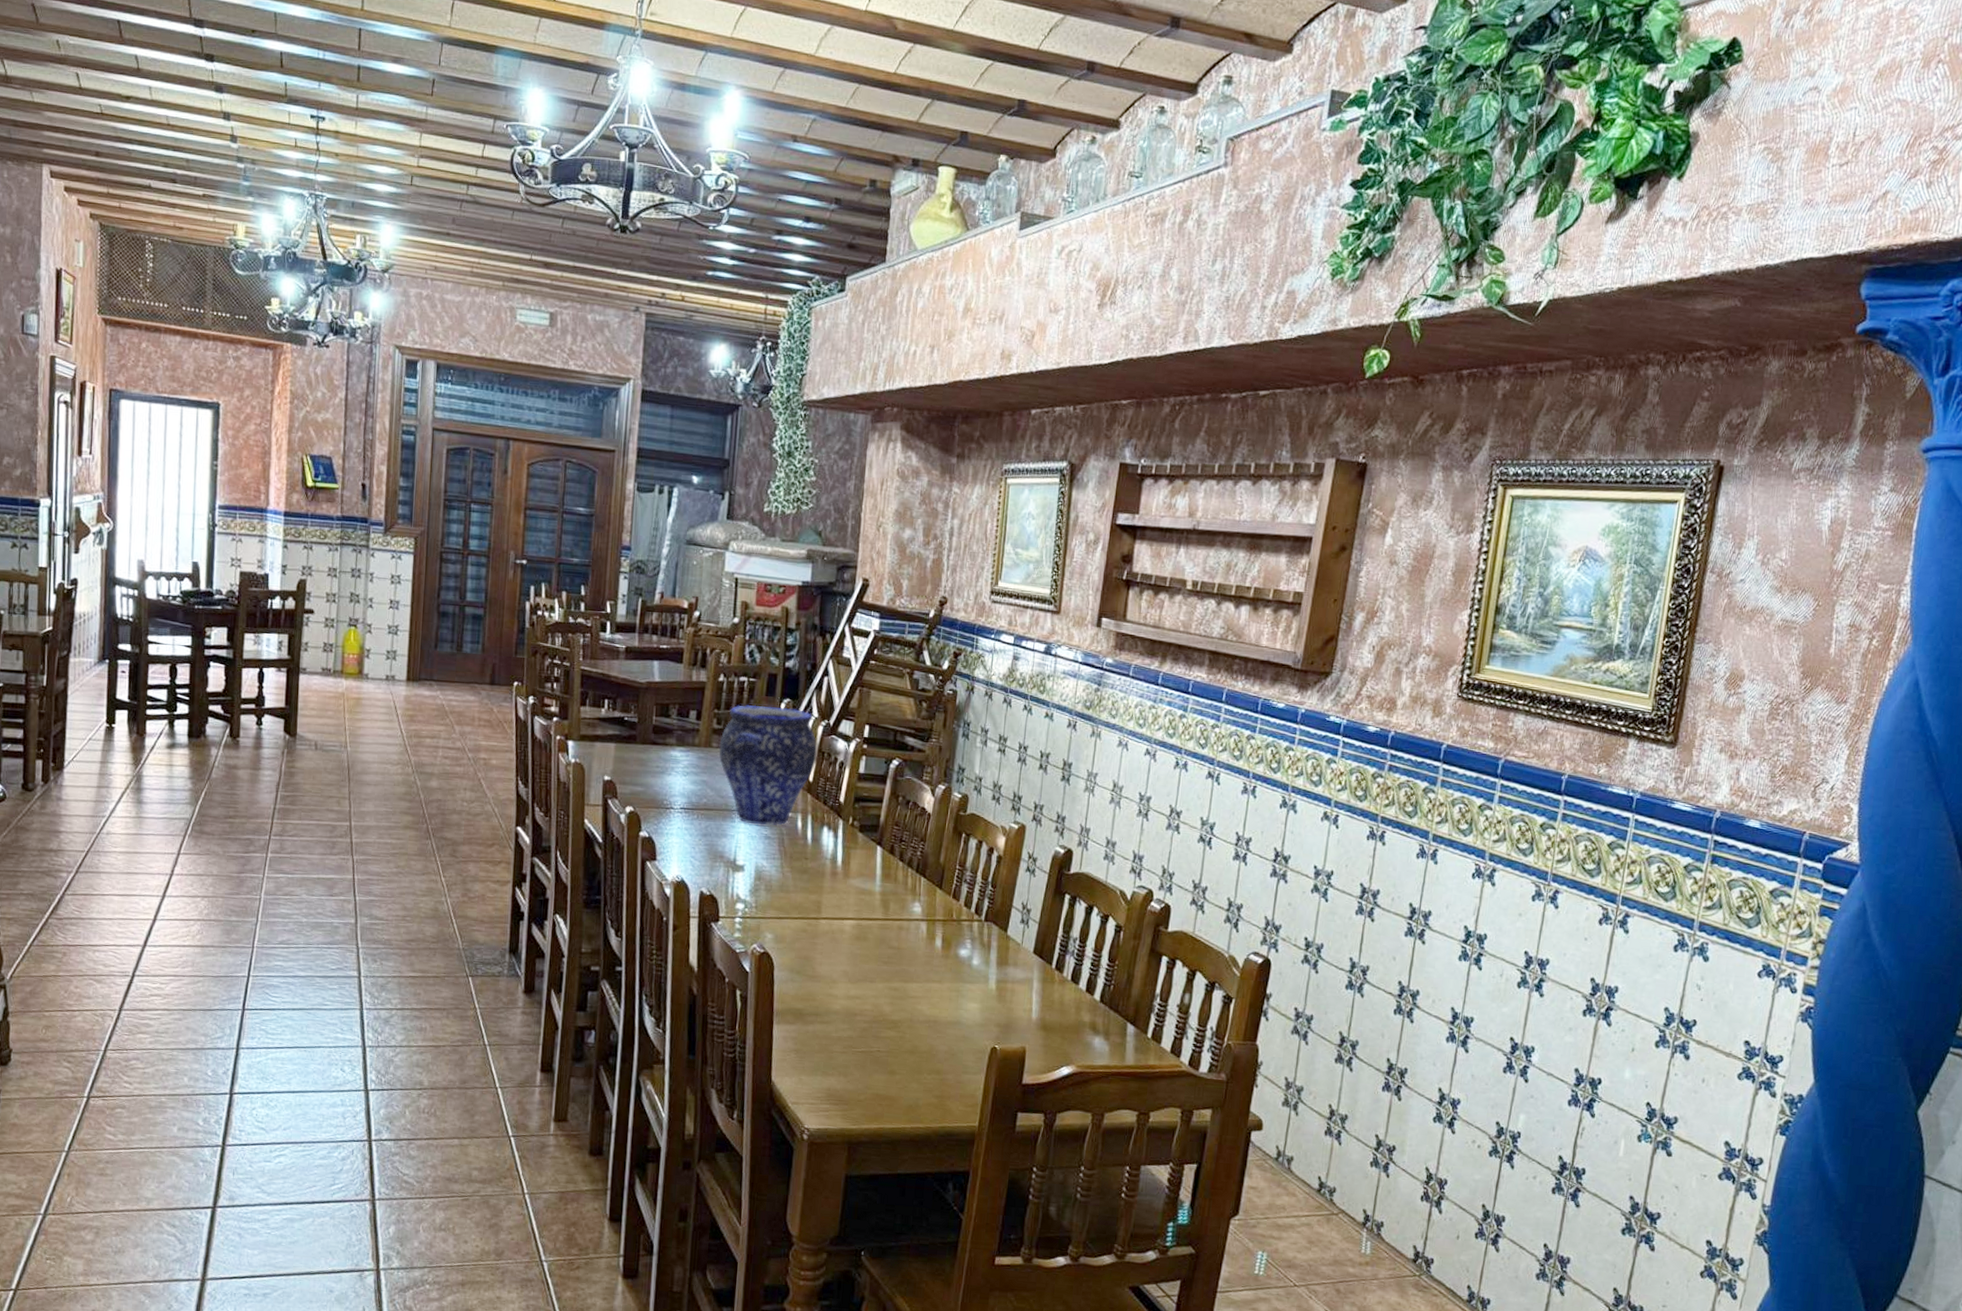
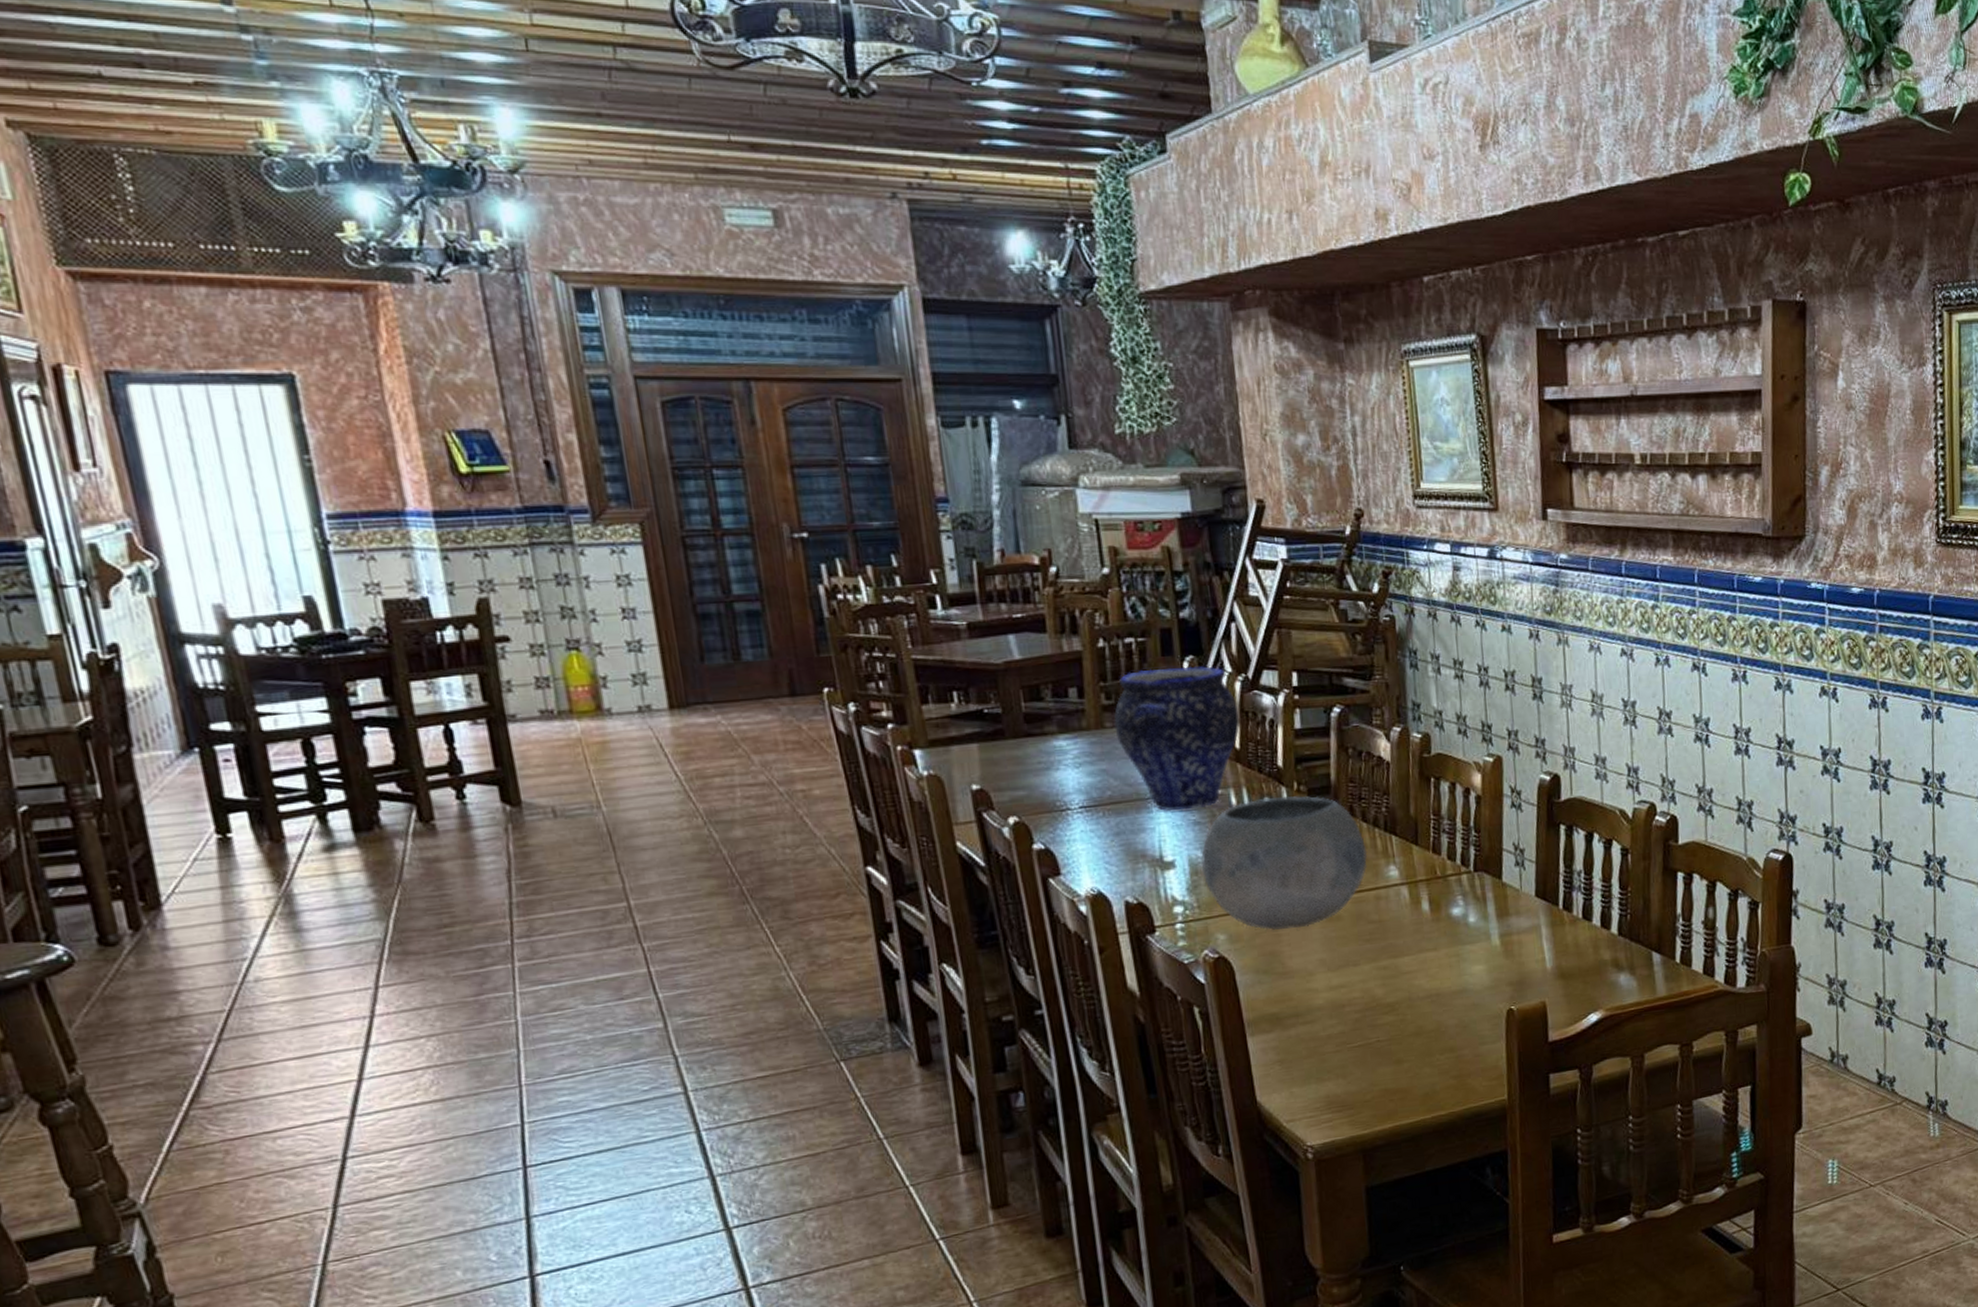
bowl: none [763,826,899,941] -> present [1200,795,1368,930]

